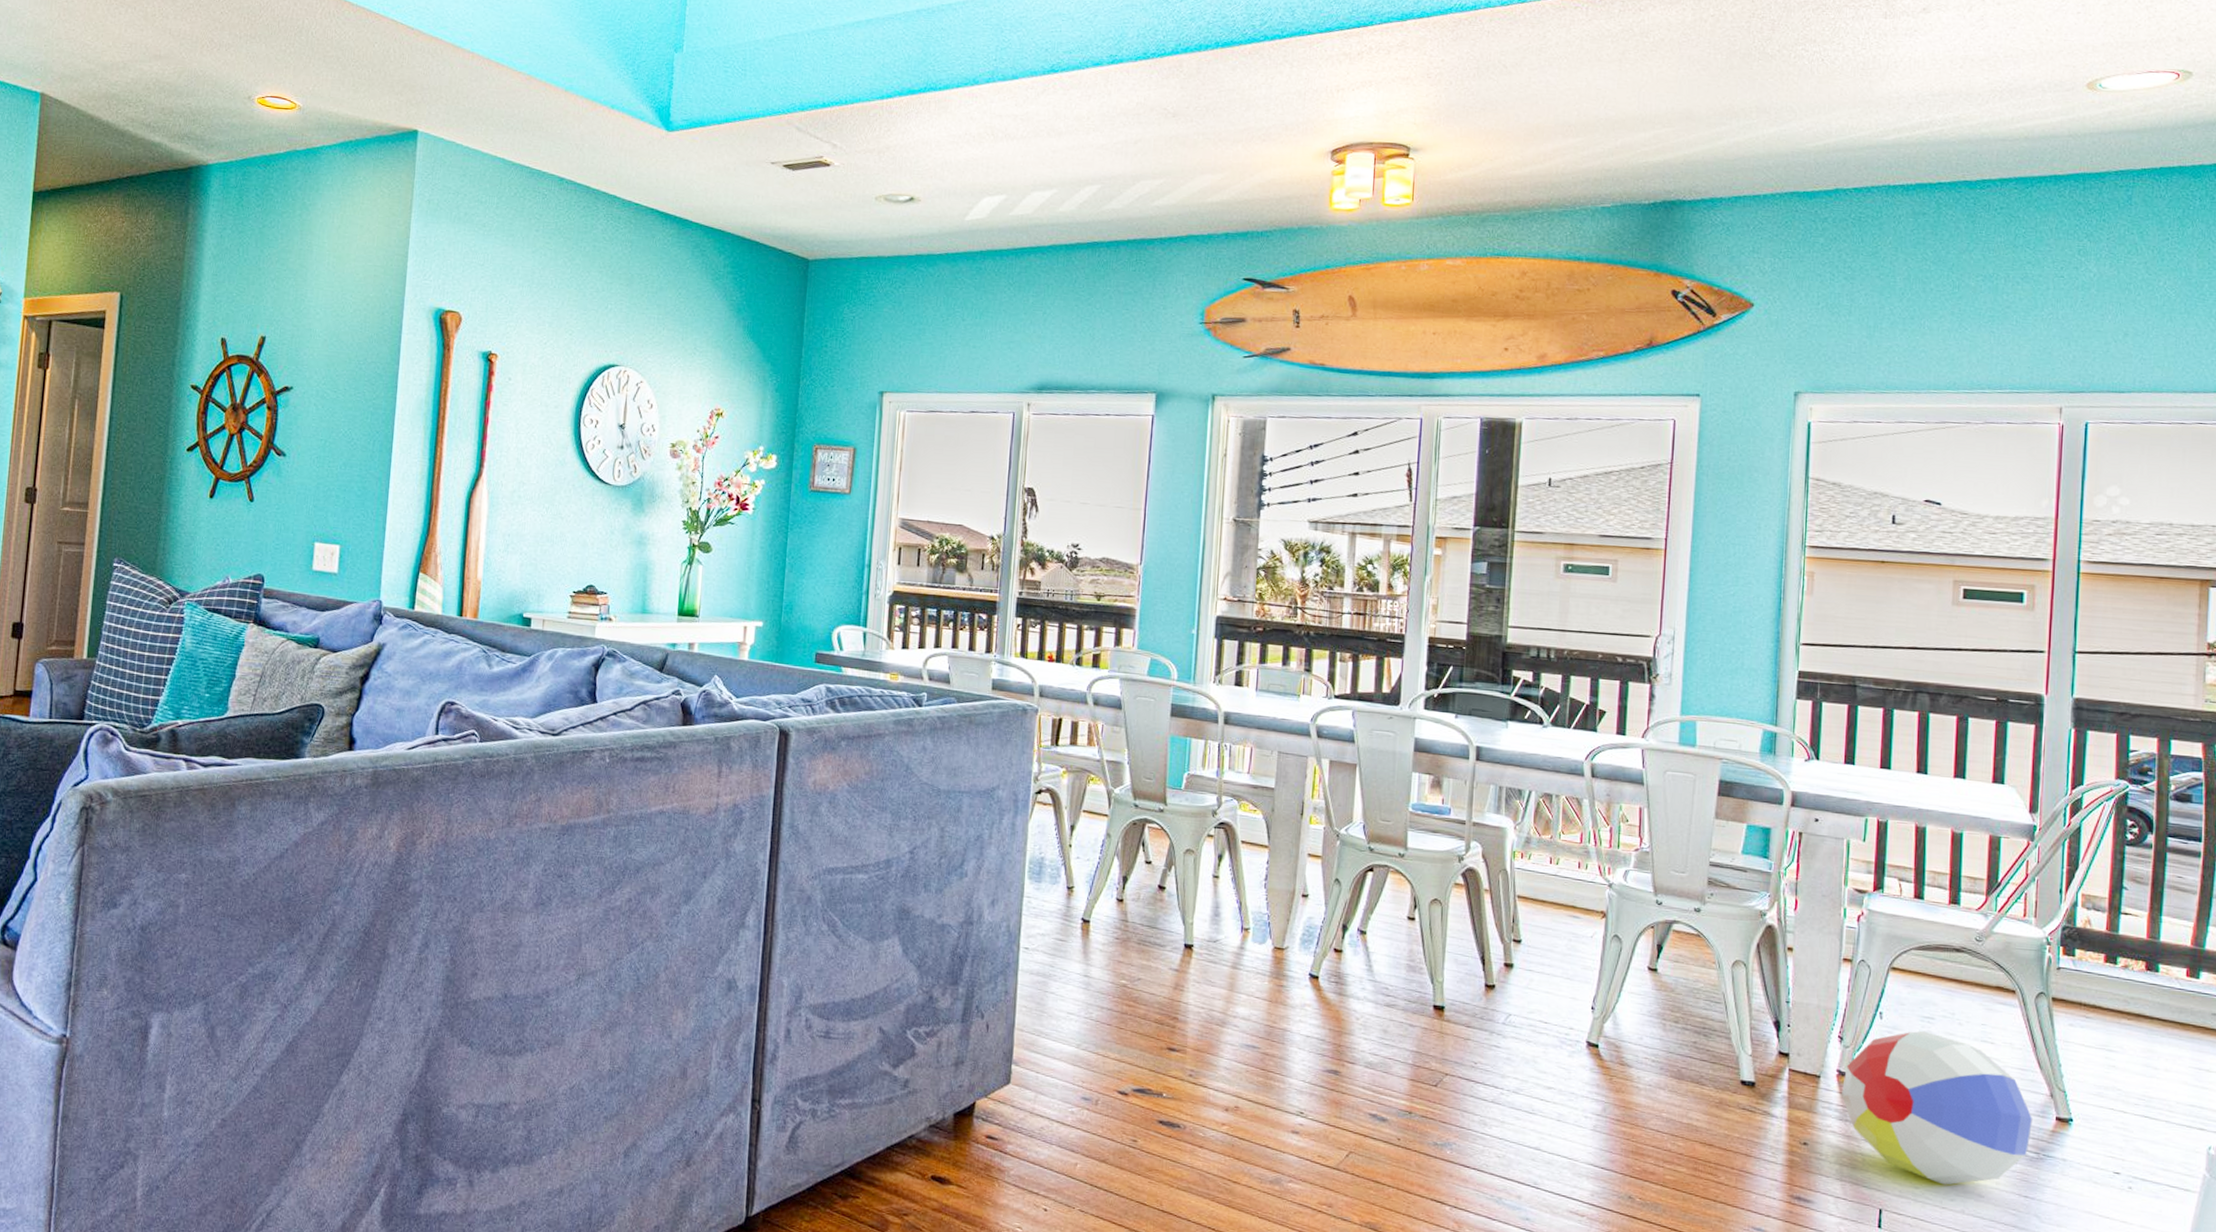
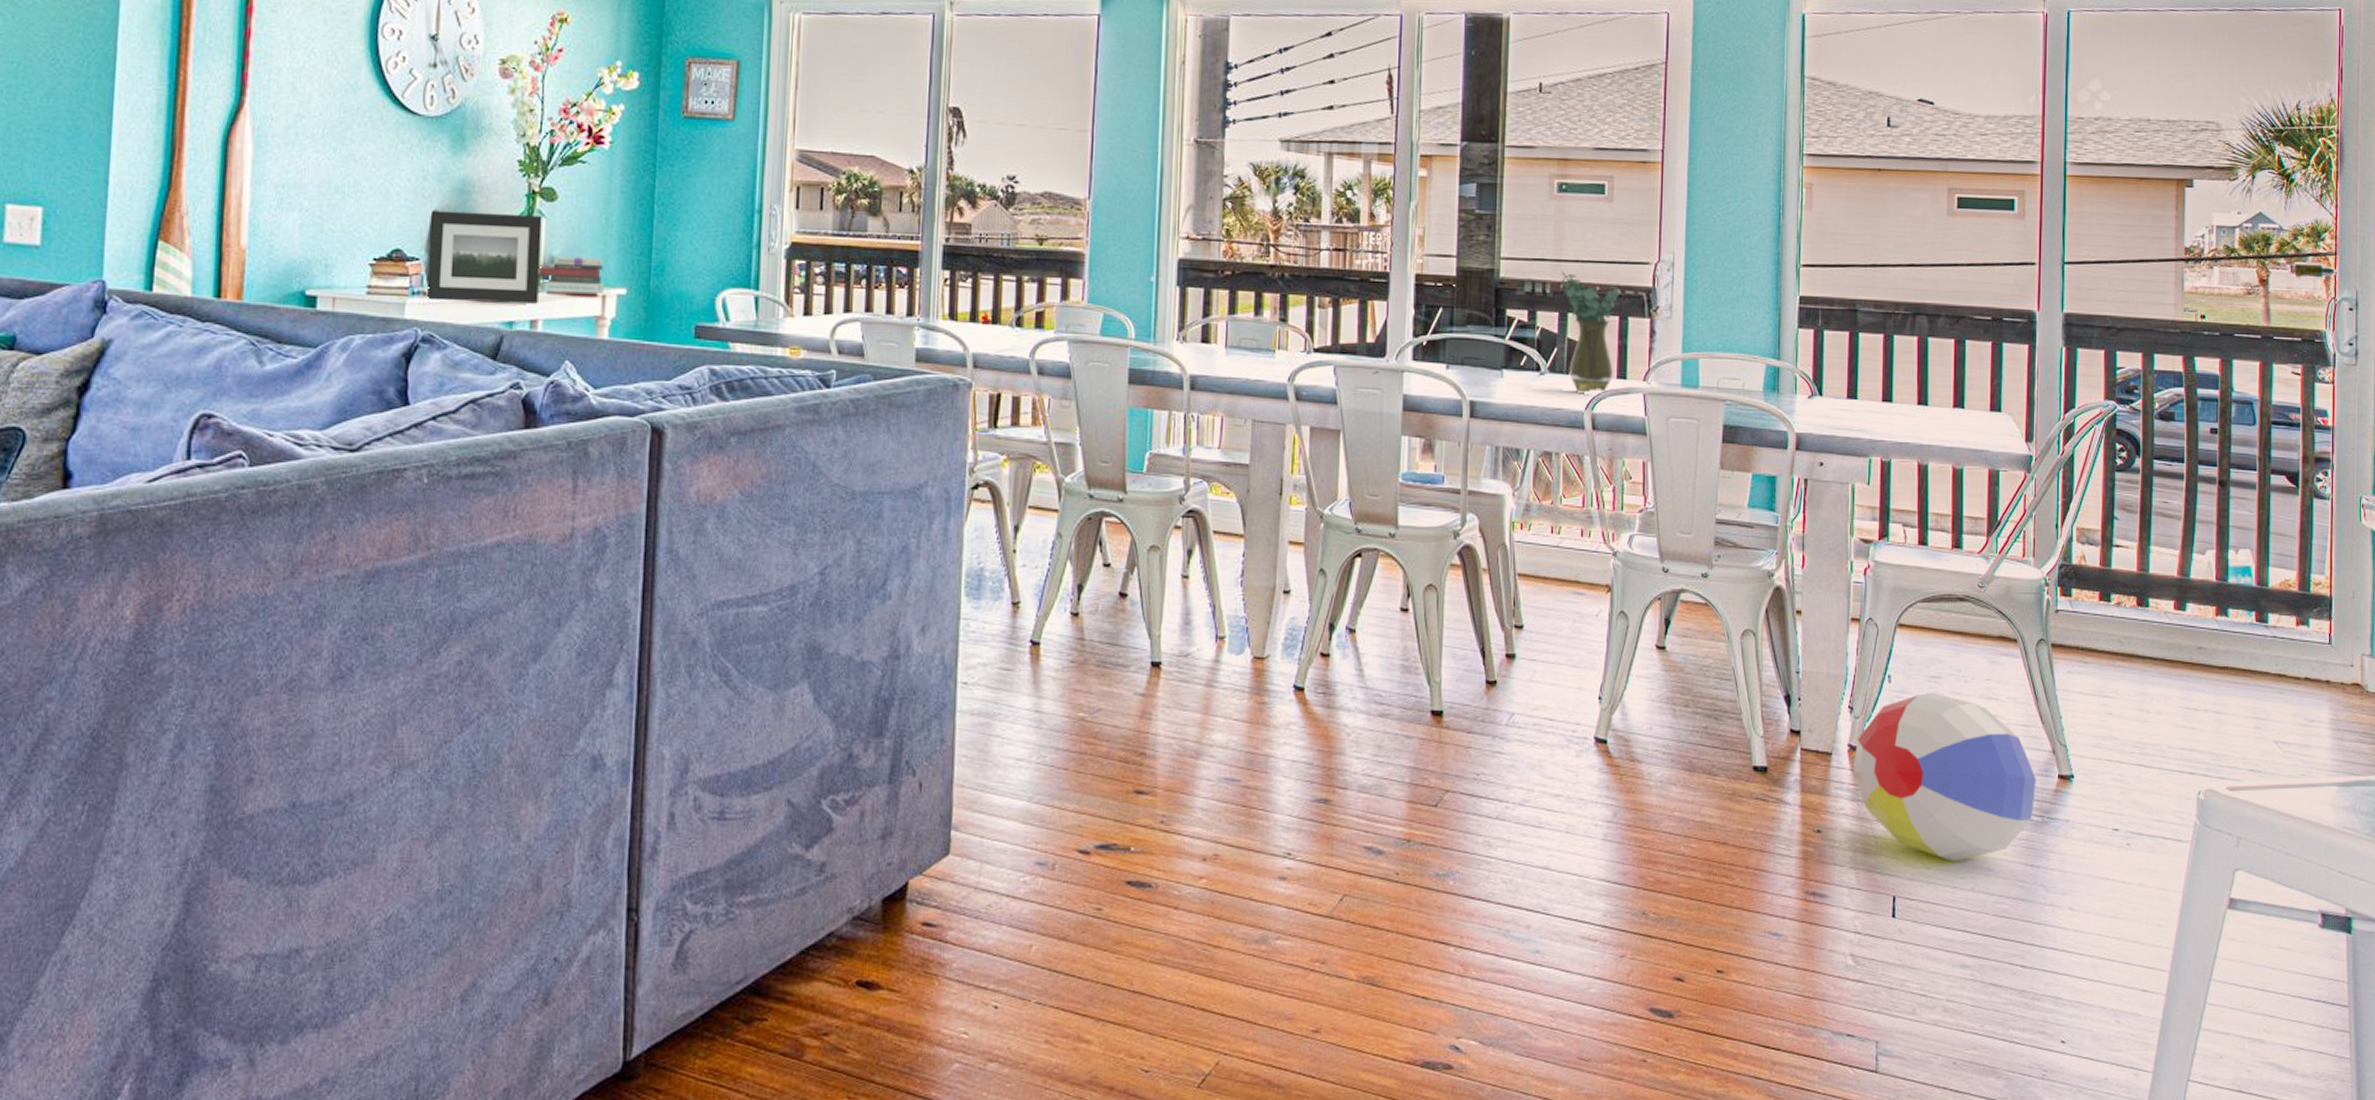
picture frame: none [611,556,700,631] -> present [426,210,542,304]
books: none [695,595,746,627] -> present [537,256,604,297]
vase: none [1565,640,1621,747] -> present [1561,271,1620,394]

